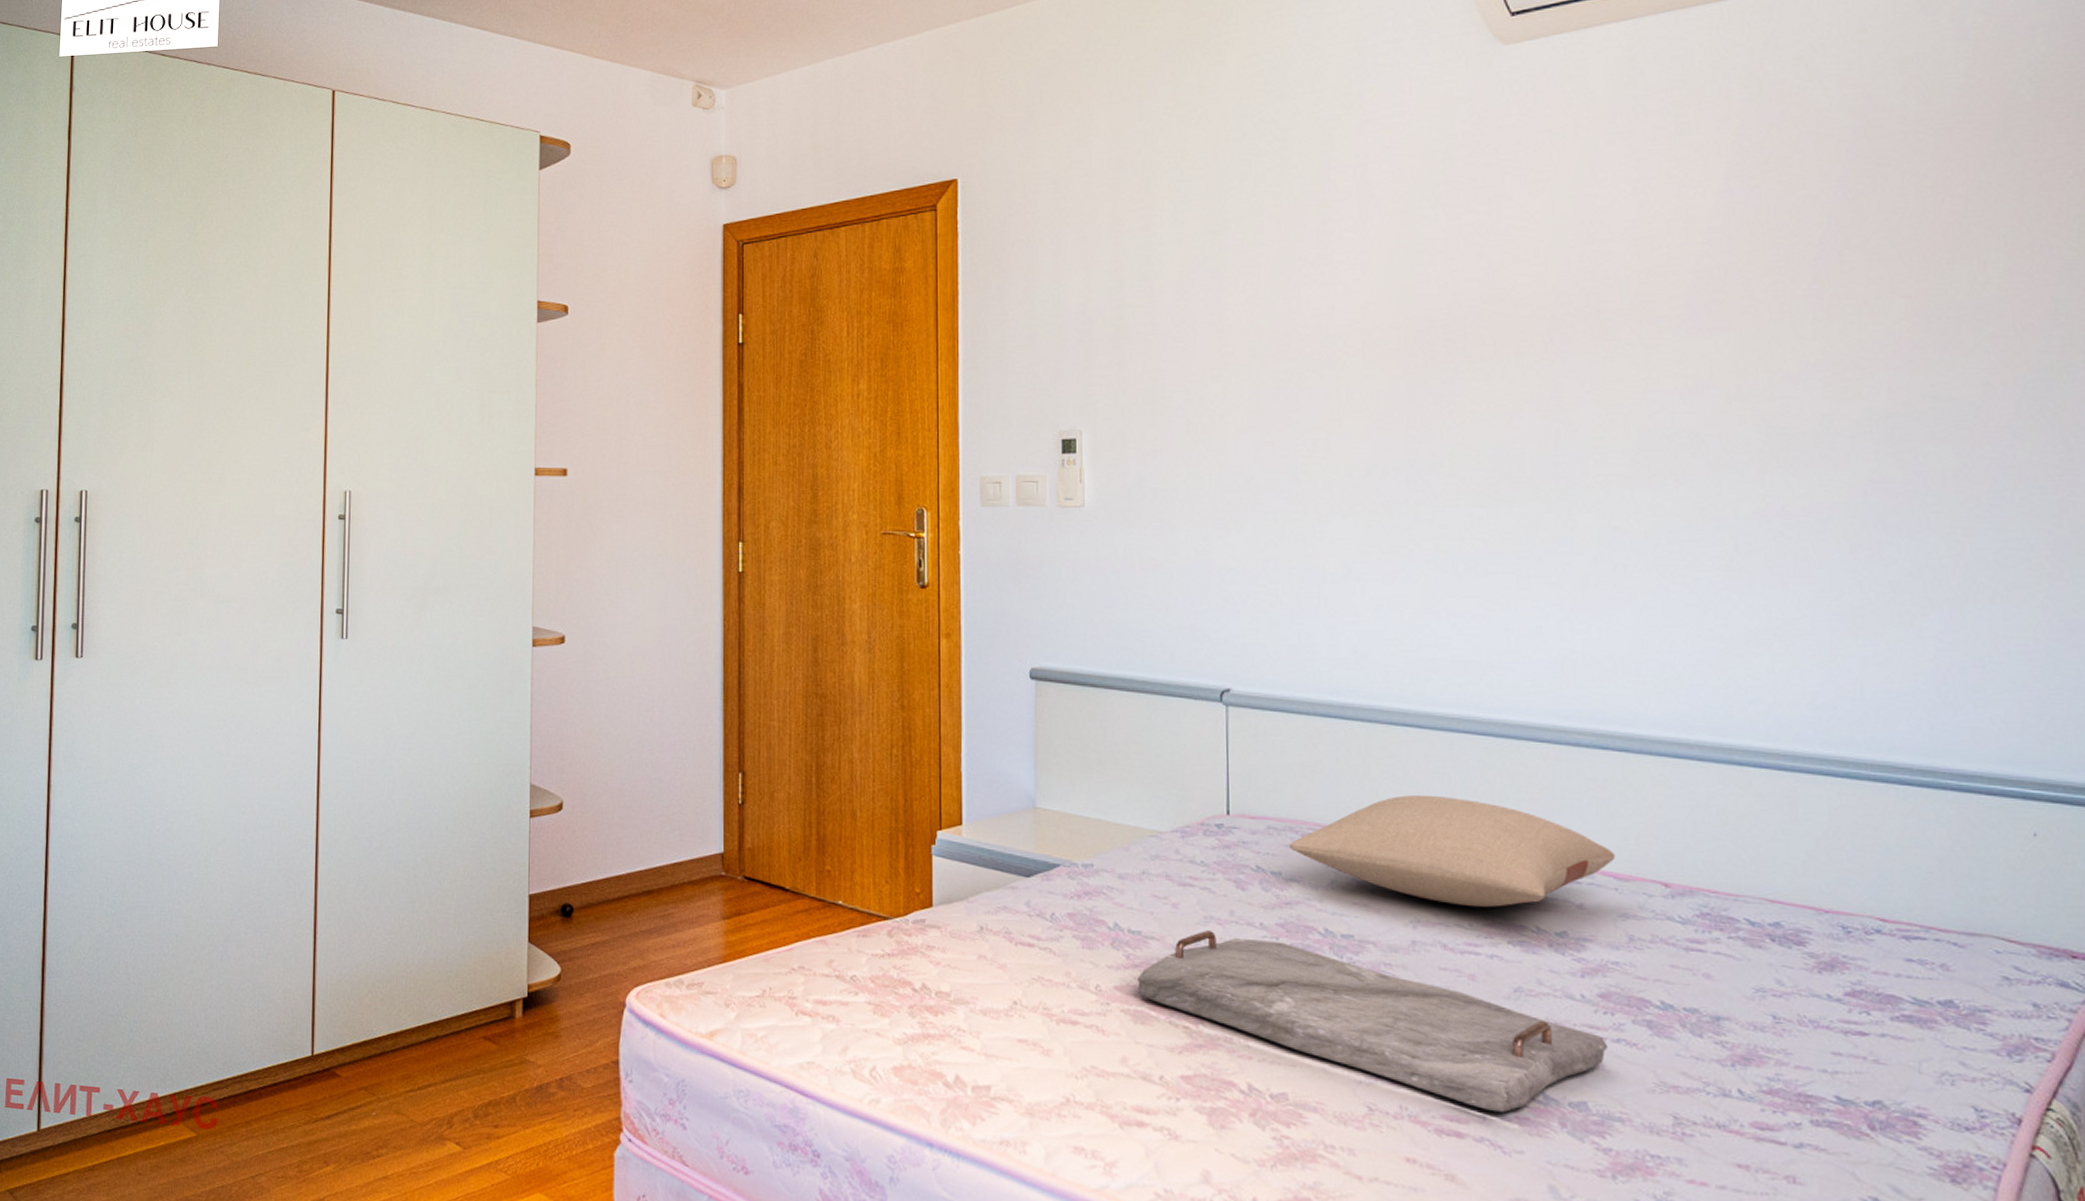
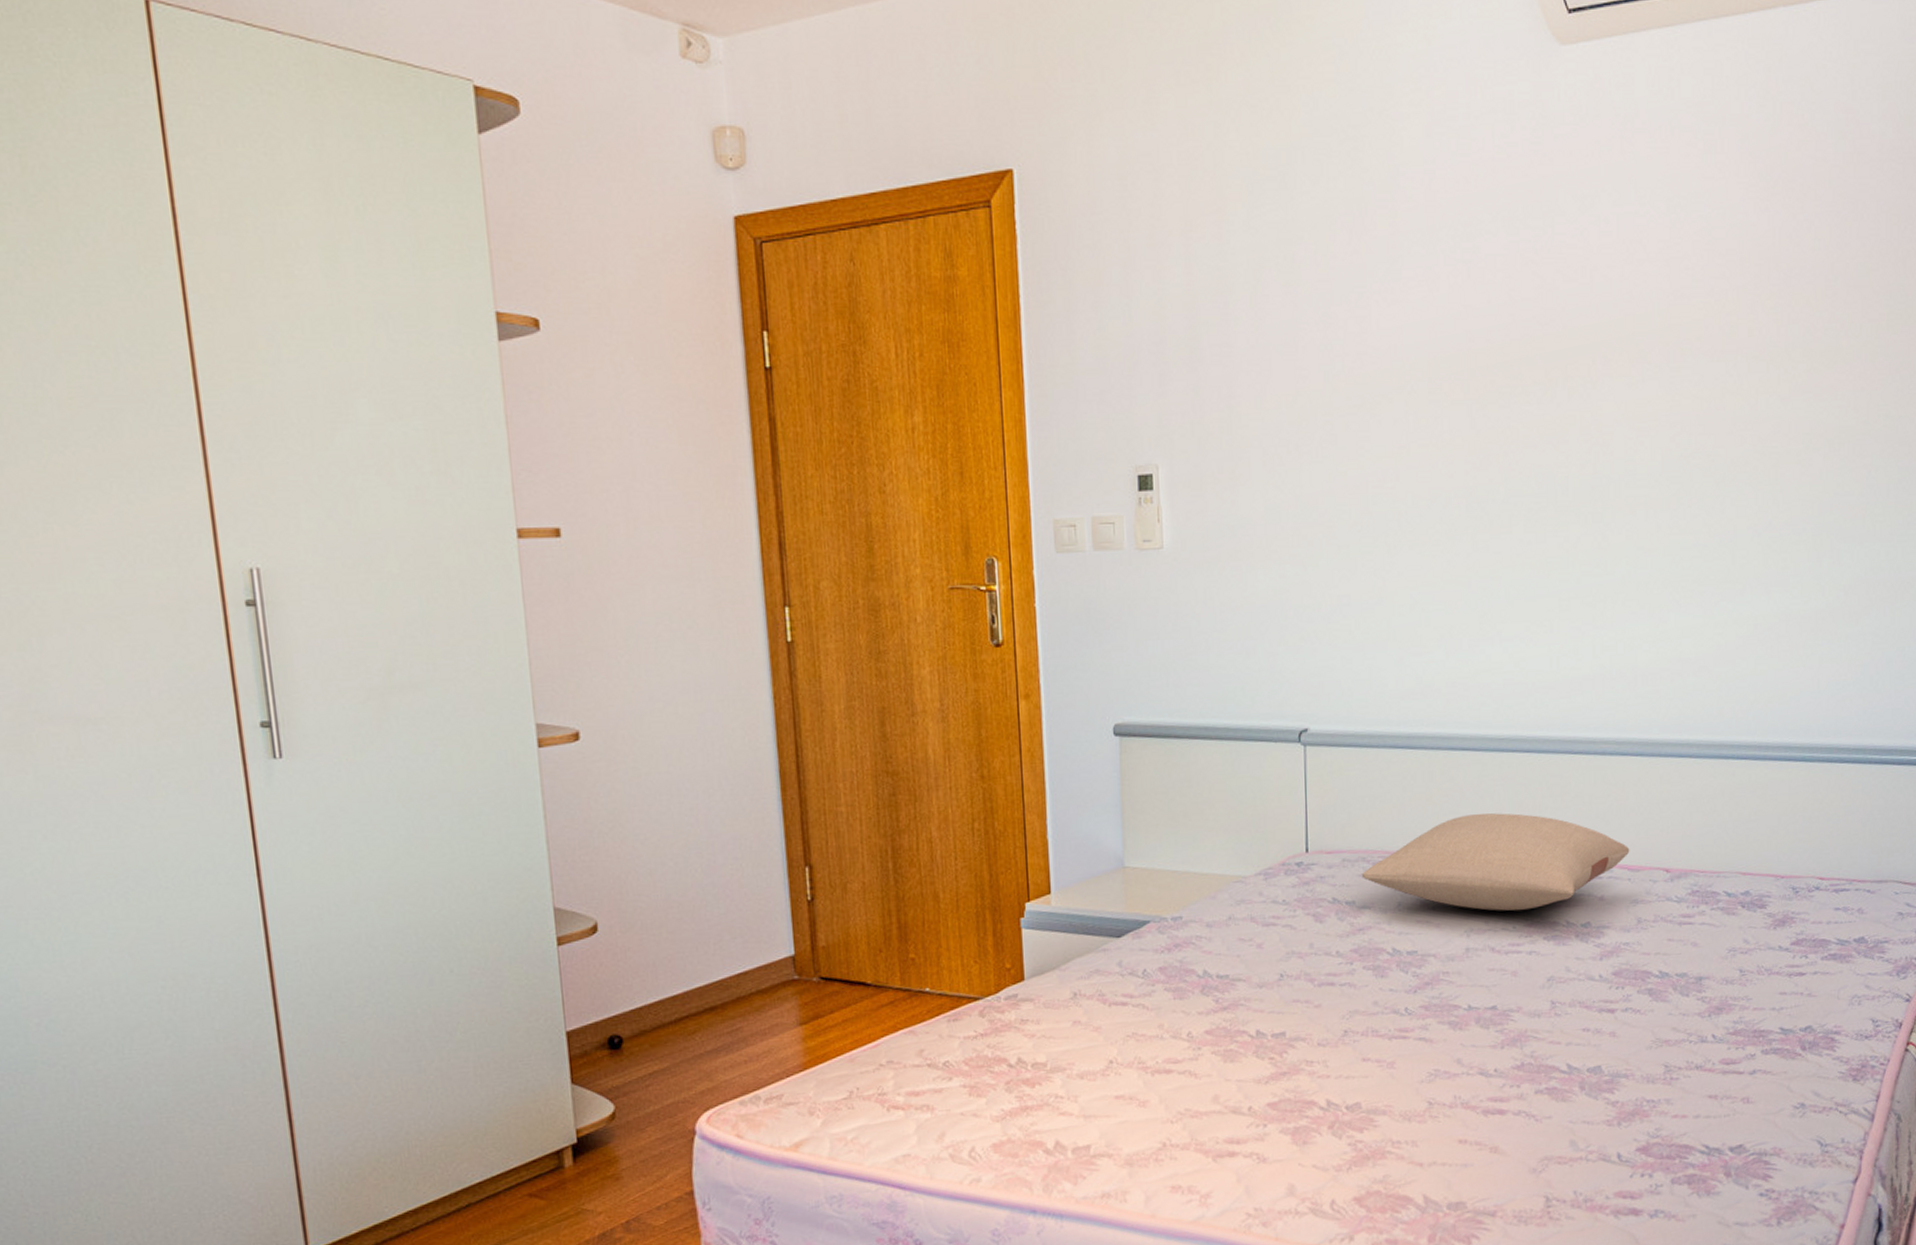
serving tray: present [1138,930,1609,1113] -> none [1226,965,1619,1088]

